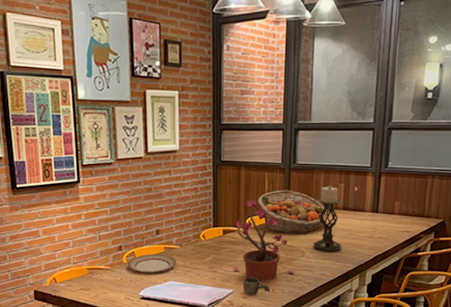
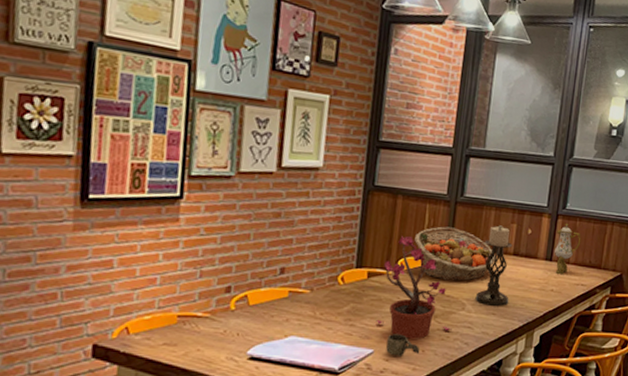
plate: present [128,253,176,273] -> none [236,298,303,325]
teapot: none [379,179,404,224] -> present [554,223,581,275]

